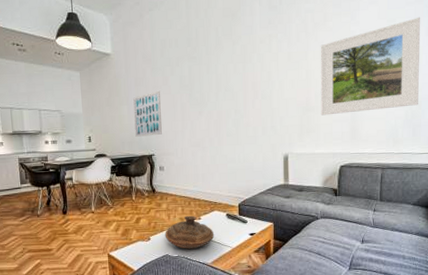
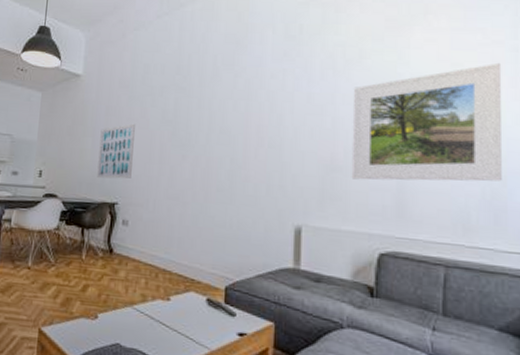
decorative bowl: present [165,215,215,249] -> none [118,292,187,342]

